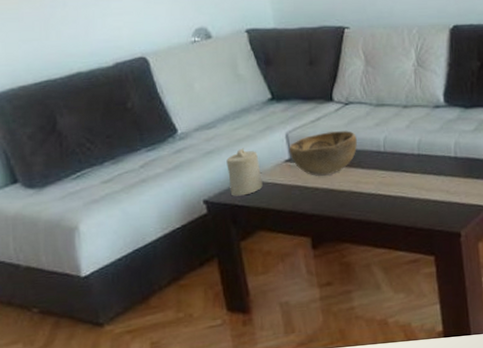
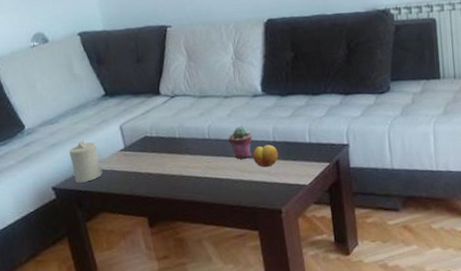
decorative bowl: present [288,131,357,176] -> none [123,121,184,163]
potted succulent: none [405,139,432,176] -> present [228,126,252,159]
fruit: none [431,160,460,186] -> present [252,144,279,168]

